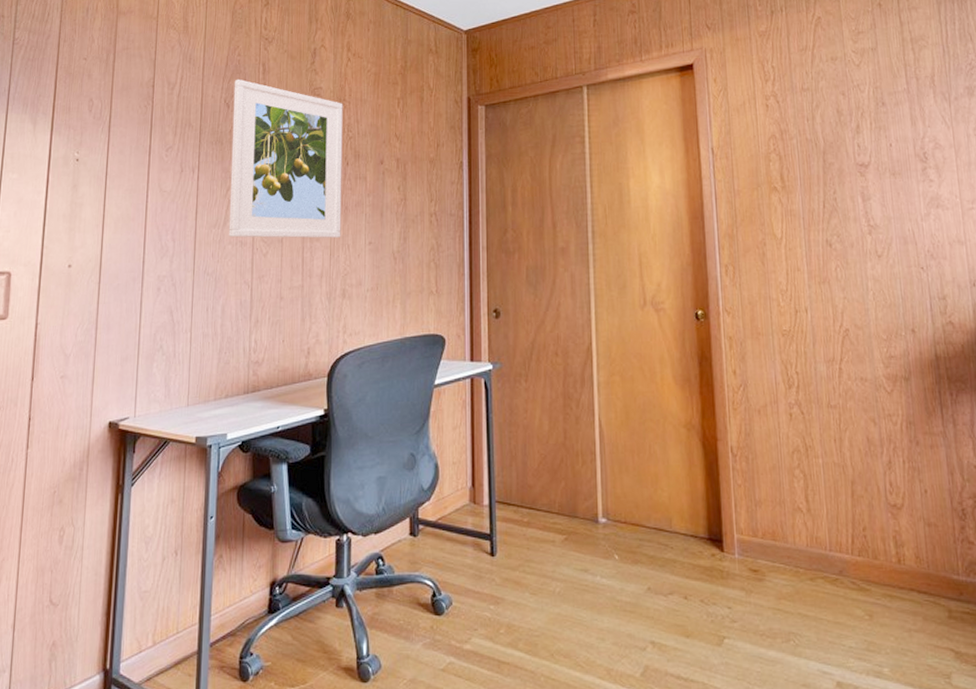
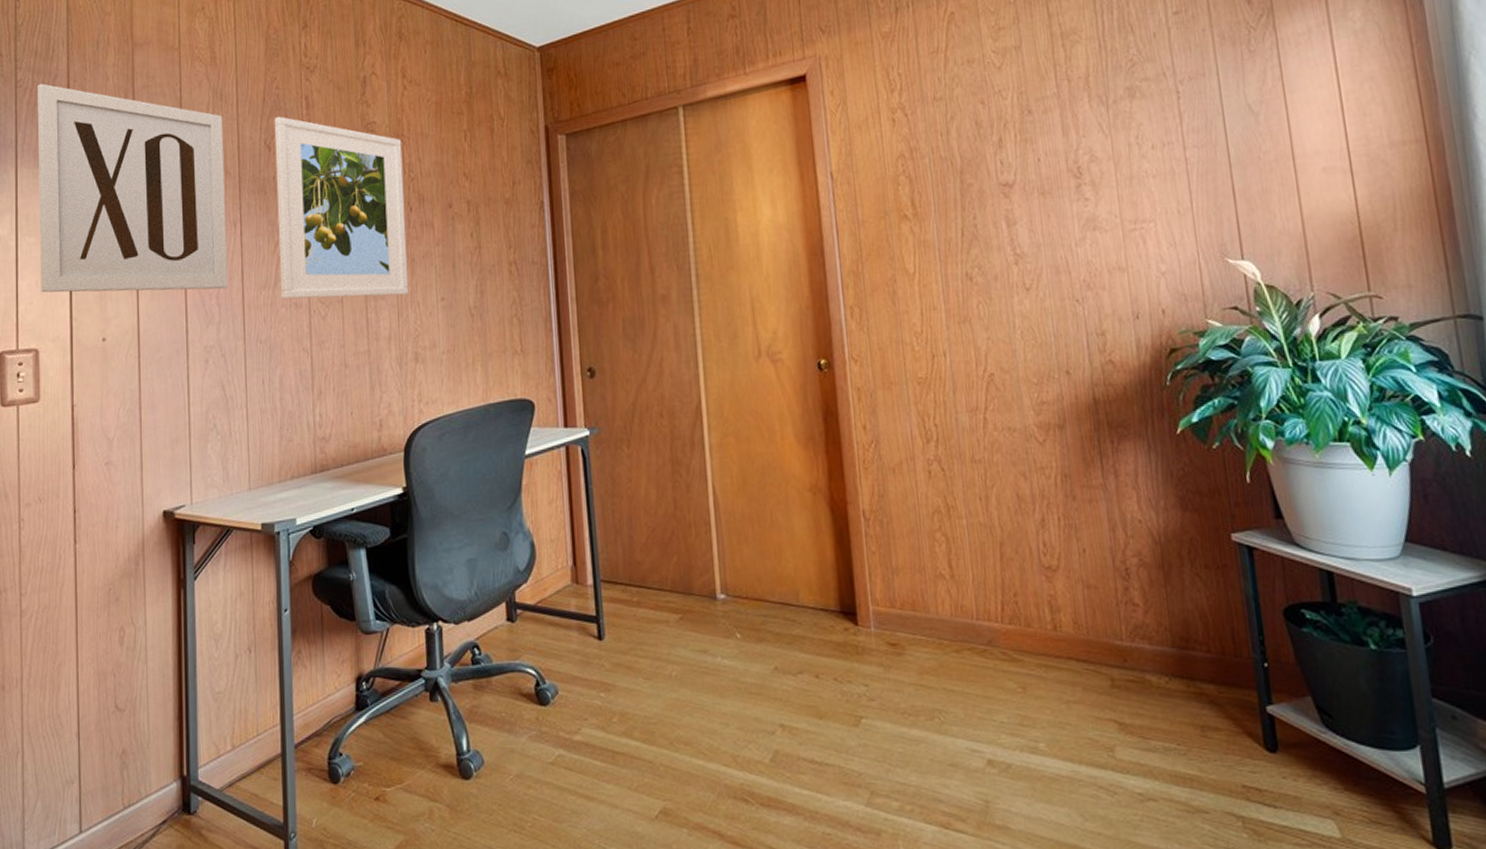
wall art: none [18,42,189,226] -> present [37,83,229,293]

